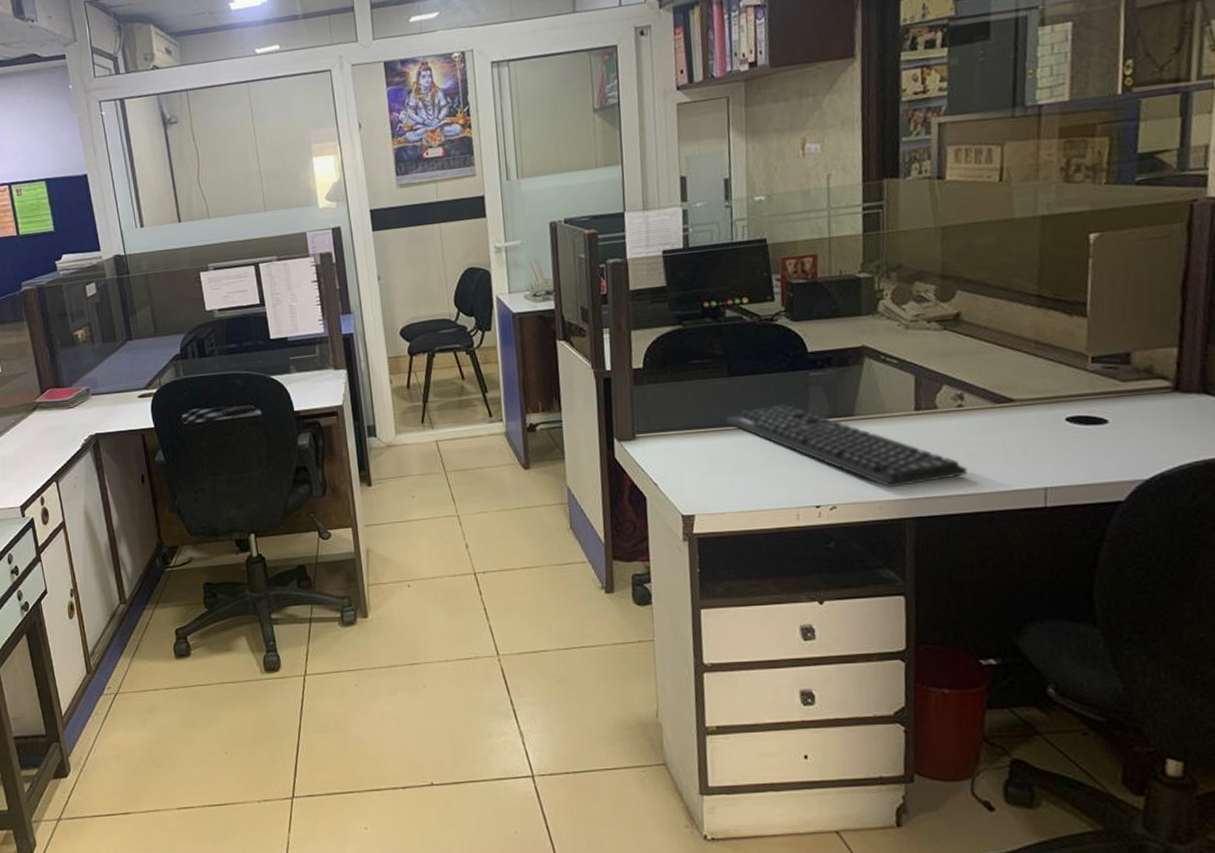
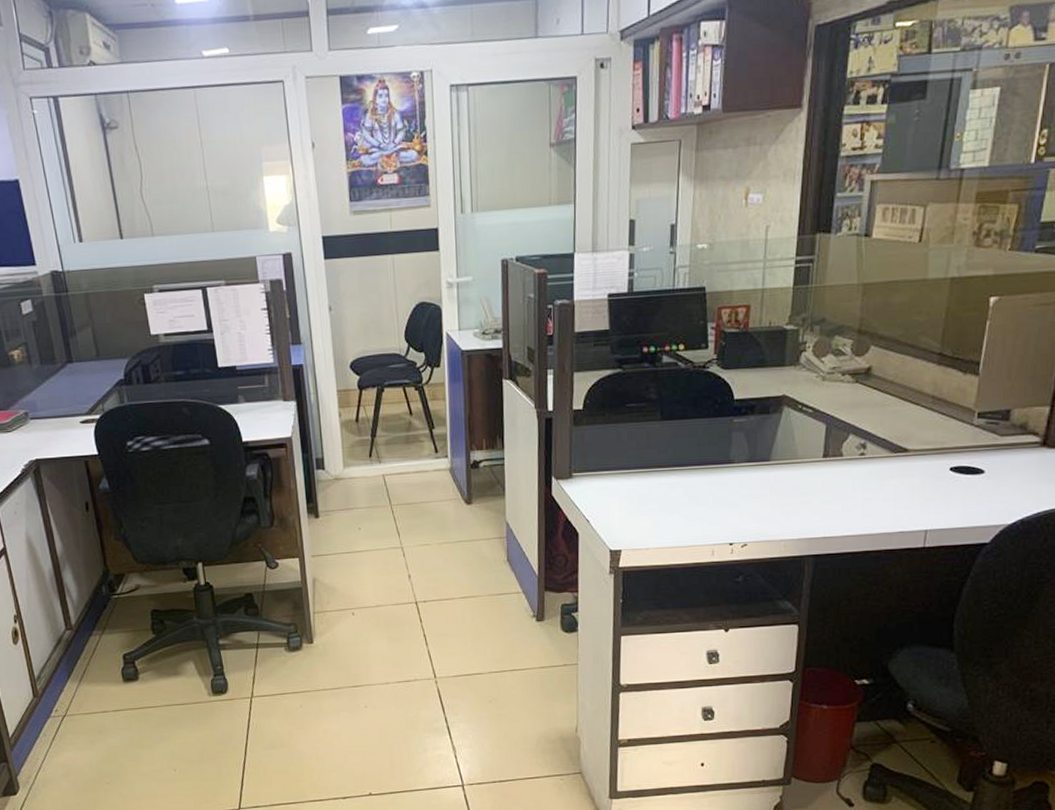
keyboard: present [725,404,968,488] -> none [655,448,863,528]

